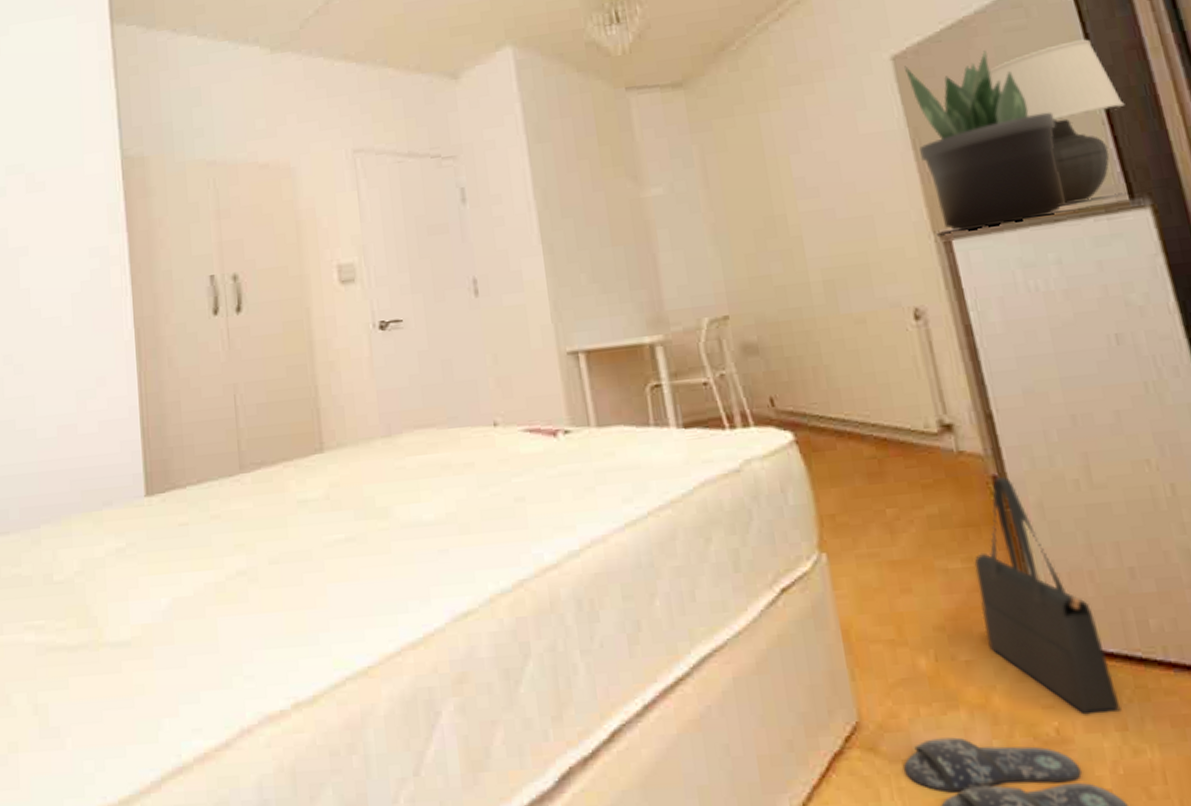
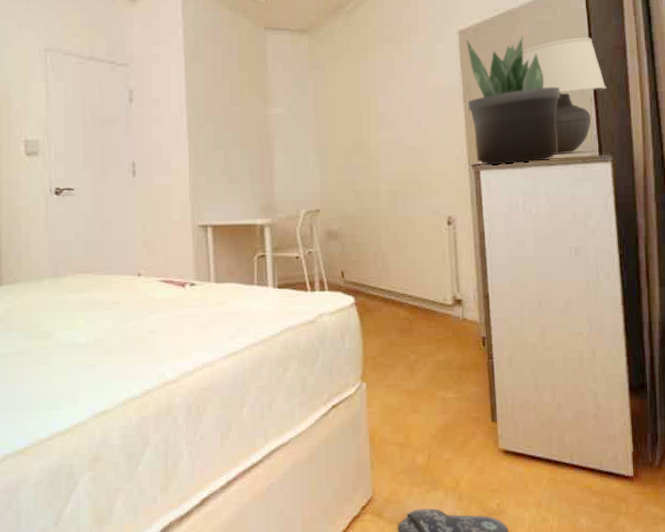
tote bag: present [974,476,1122,715] -> none [462,337,539,496]

